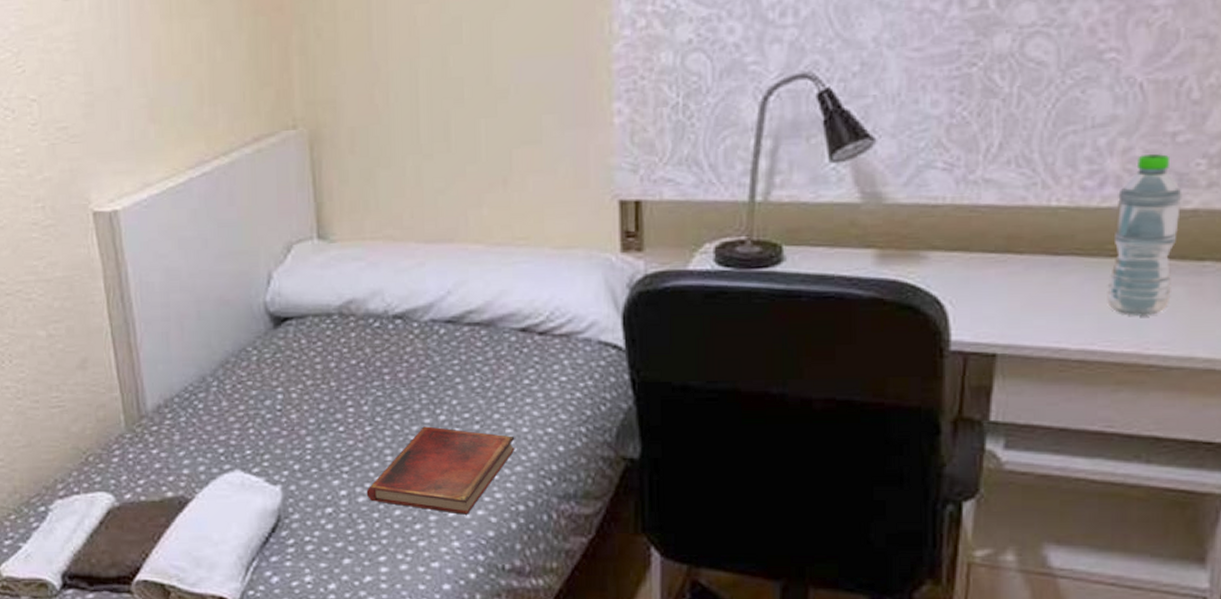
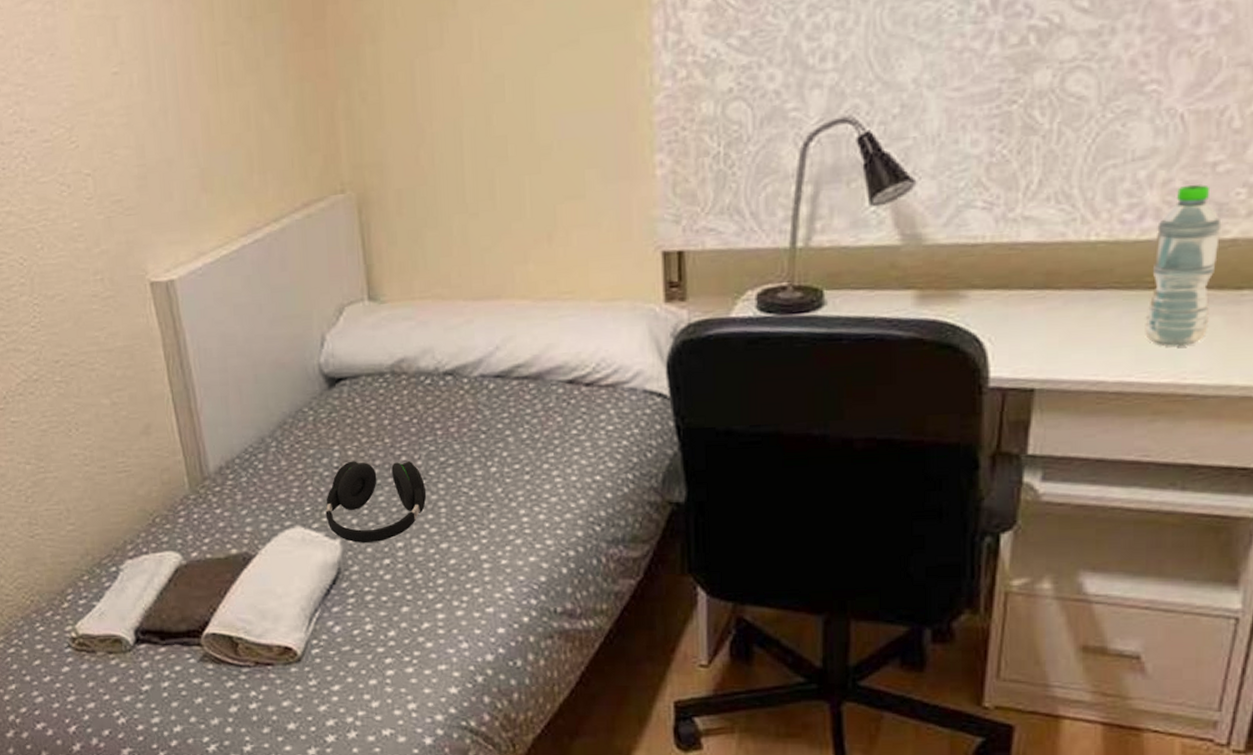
headphones: none [266,404,373,491] -> present [325,461,427,544]
diary: present [366,426,515,515] -> none [422,478,565,562]

